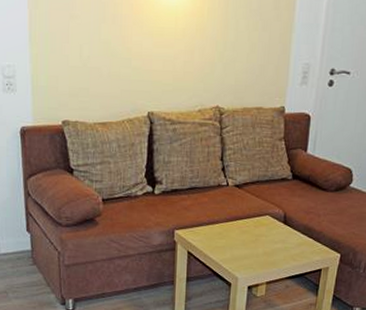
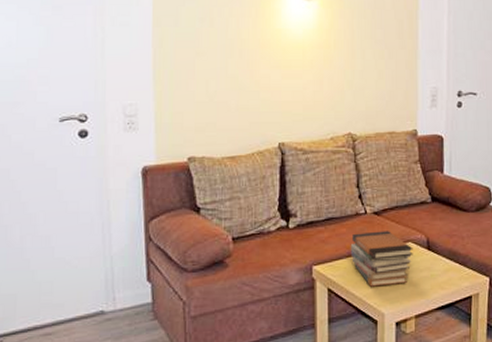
book stack: none [210,203,270,254] -> present [350,231,413,287]

